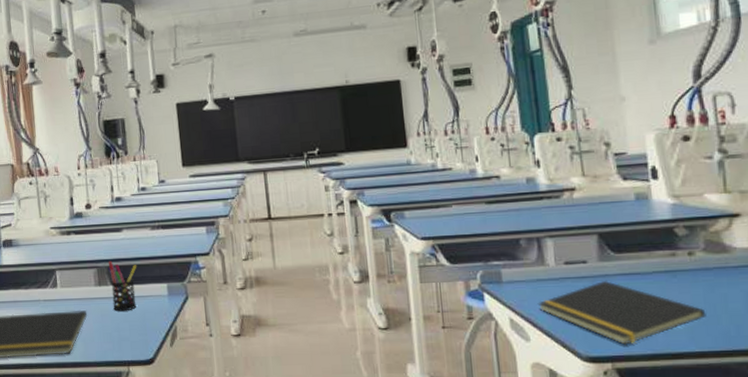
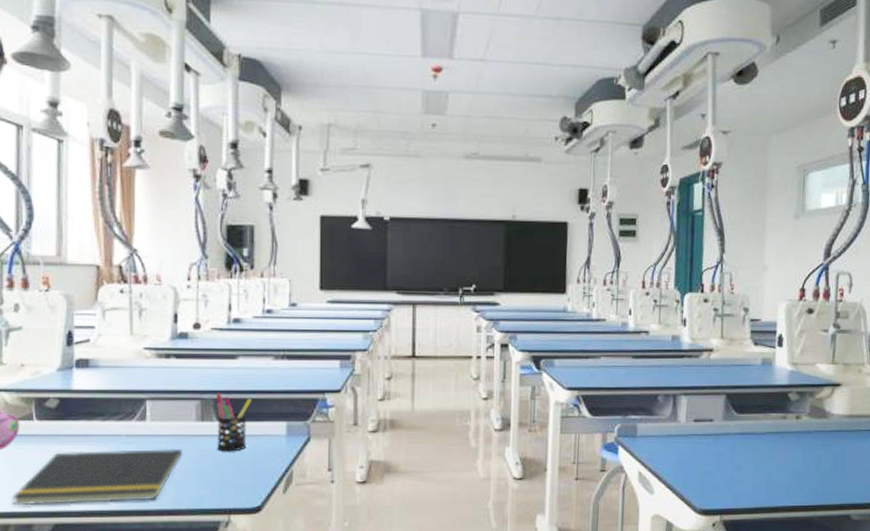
notepad: present [537,280,706,345] -> none [665,438,802,499]

